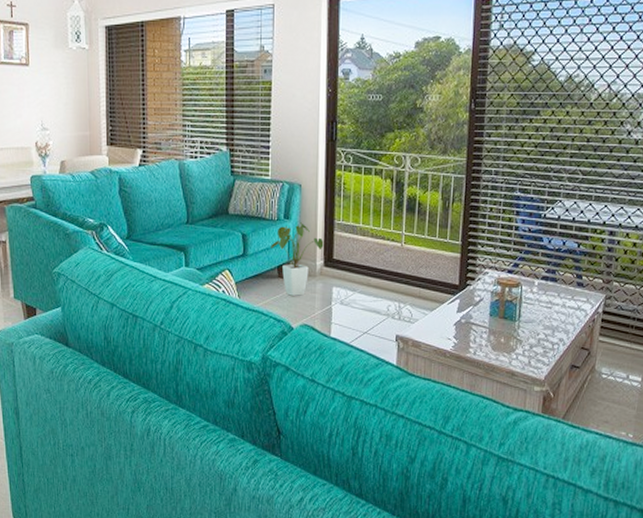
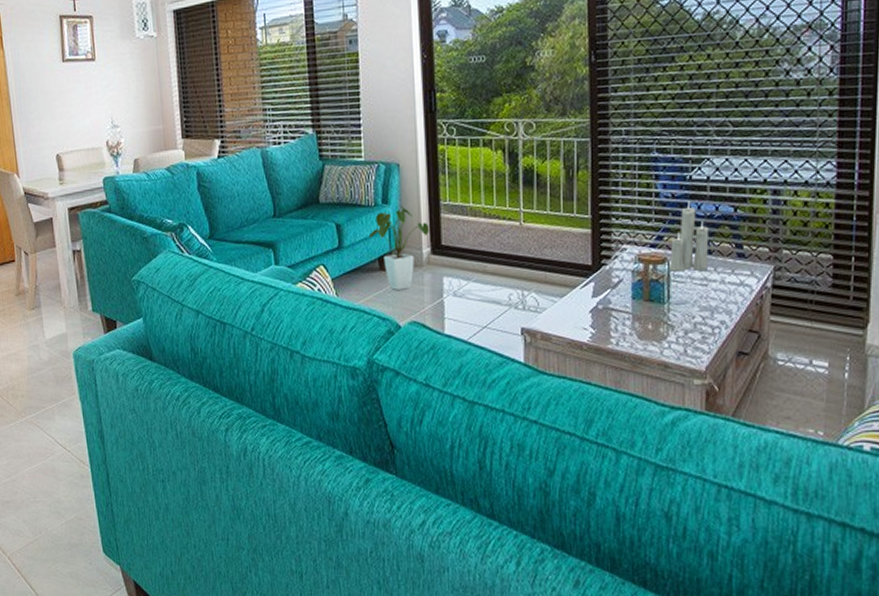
candle: none [521,235,557,295] -> present [668,200,710,271]

